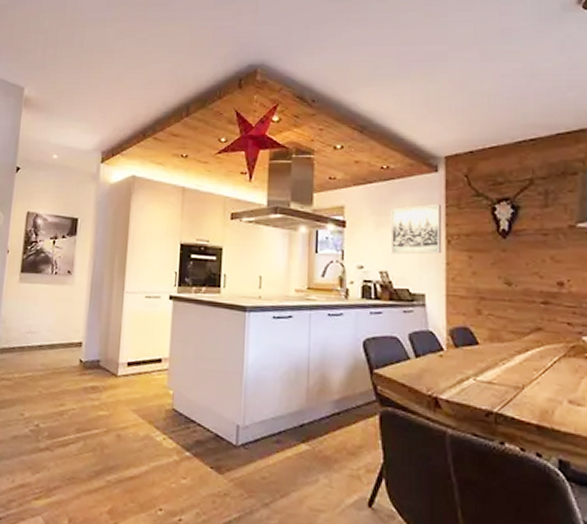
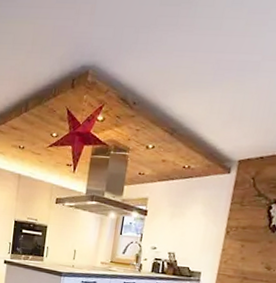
wall art: present [390,203,442,255] -> none [179,200,227,242]

